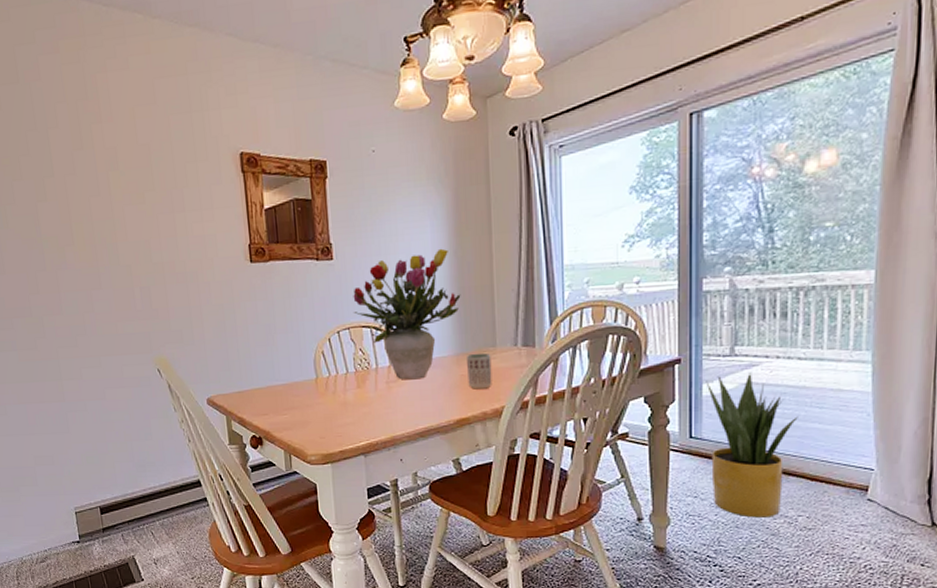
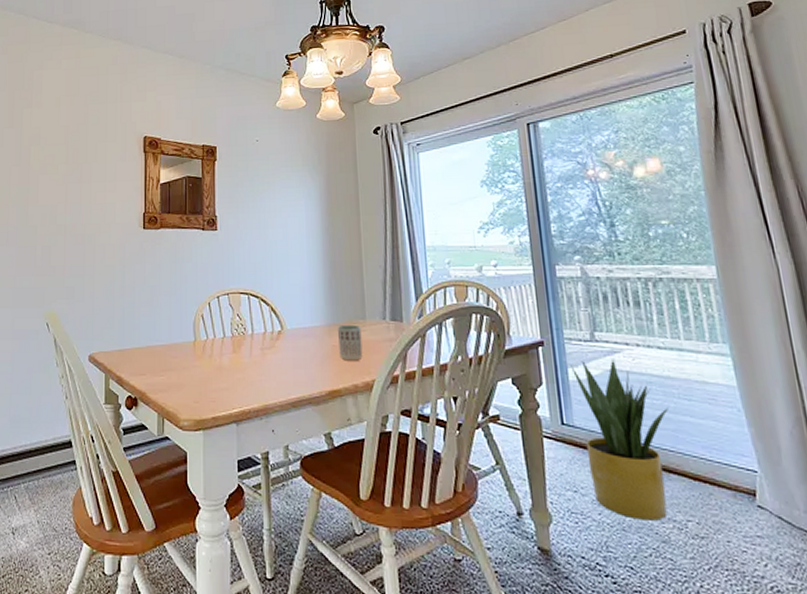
flower arrangement: present [353,248,461,380] -> none [232,225,332,348]

